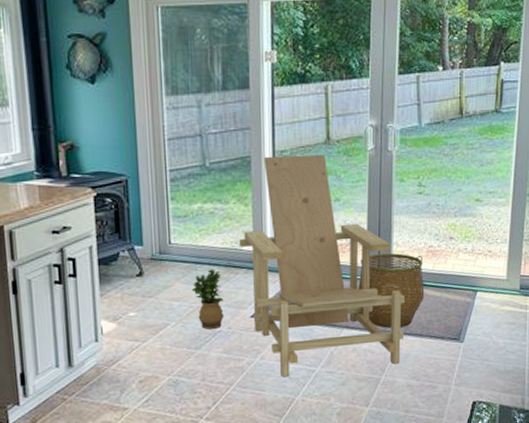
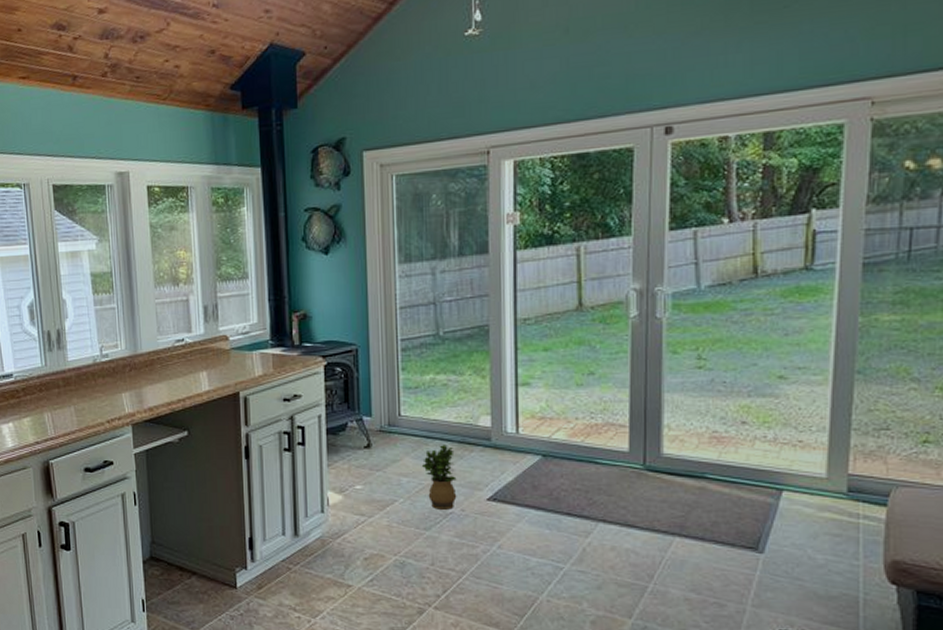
lounge chair: present [240,154,404,378] -> none [475,322,680,572]
basket: present [358,253,425,328] -> none [618,436,707,527]

